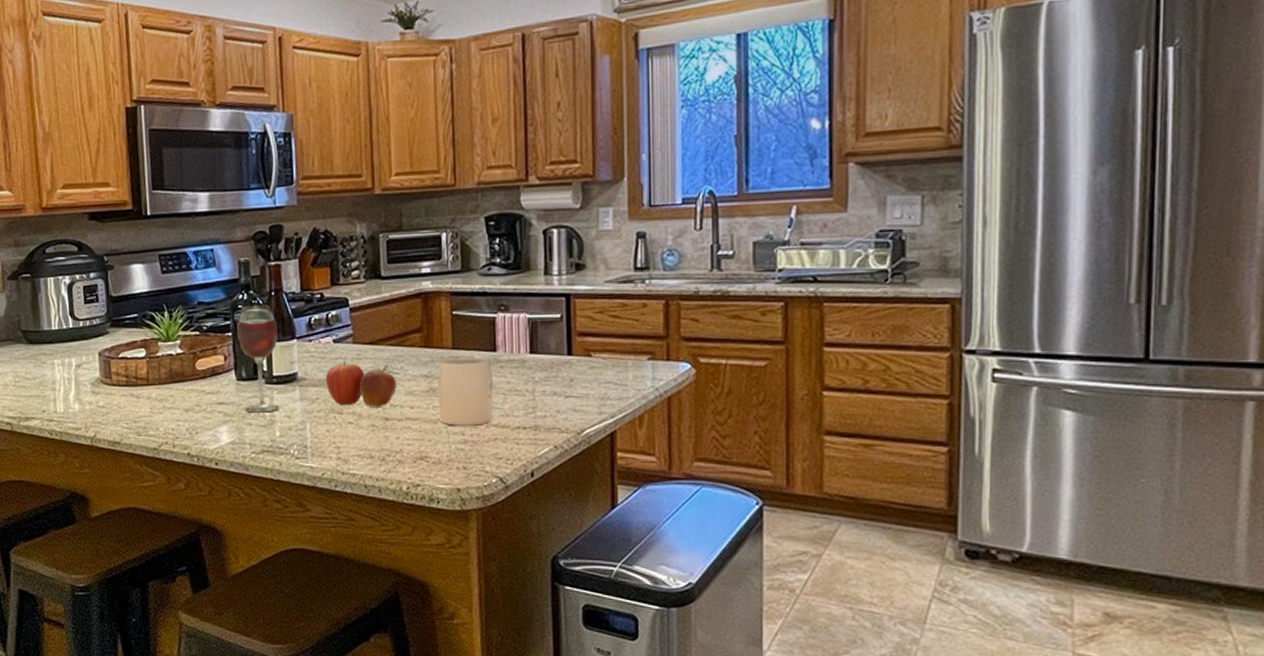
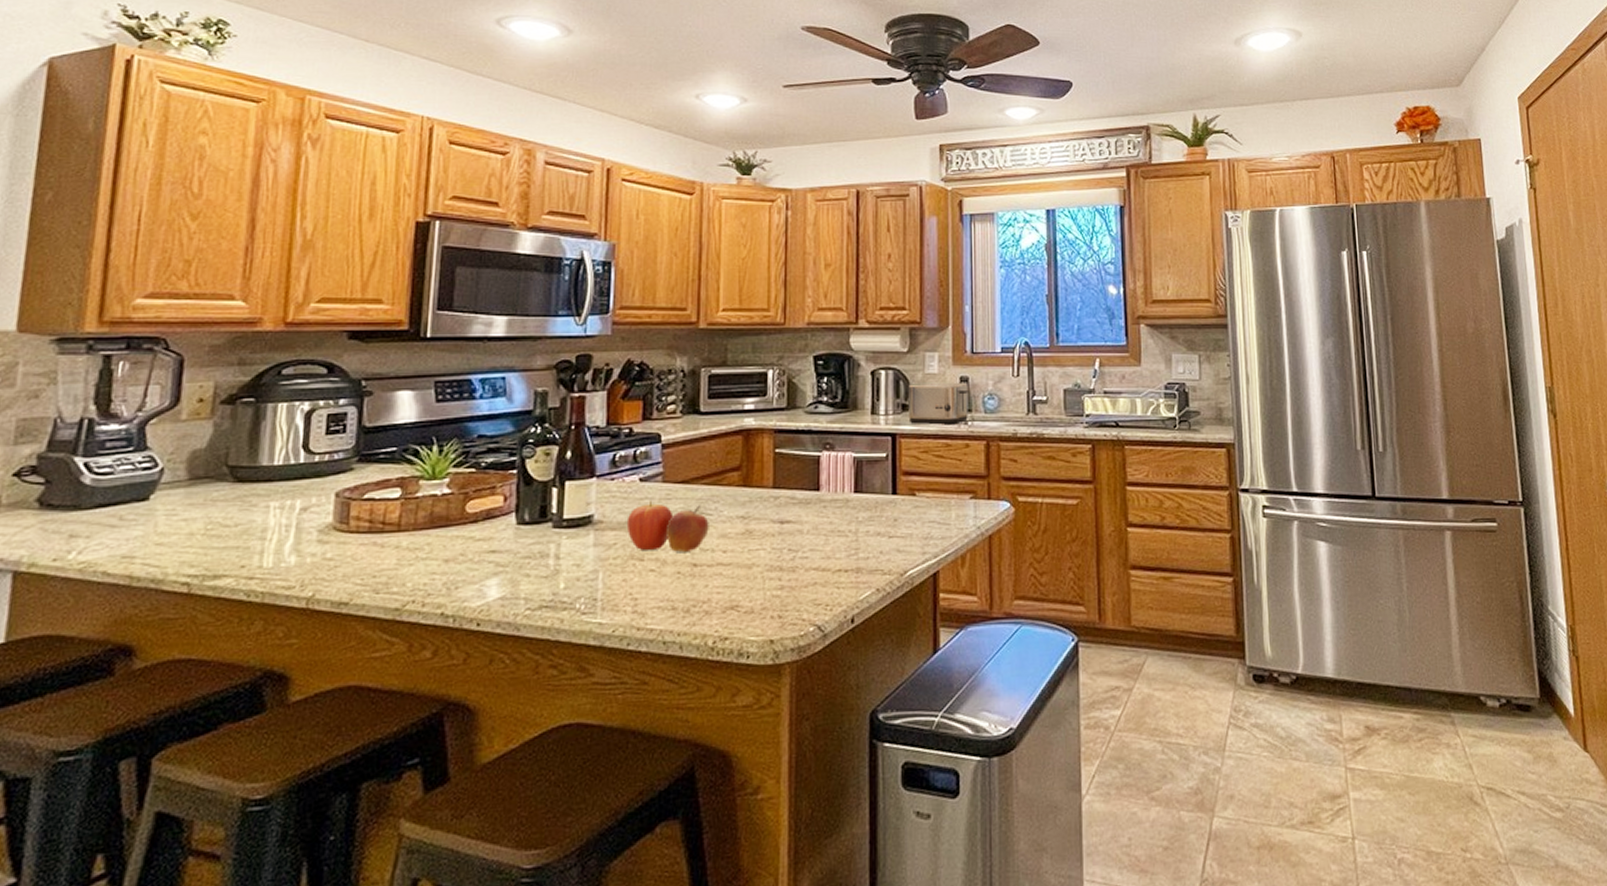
wineglass: present [237,305,279,413] -> none [523,439,574,562]
mug: present [437,356,493,426] -> none [754,496,814,571]
toaster: none [582,238,647,284] -> present [908,382,969,425]

